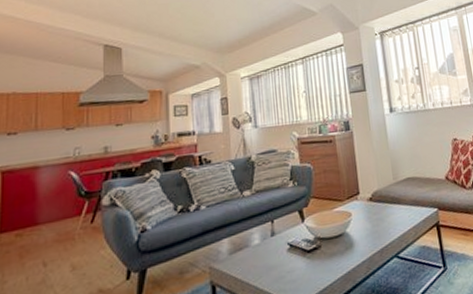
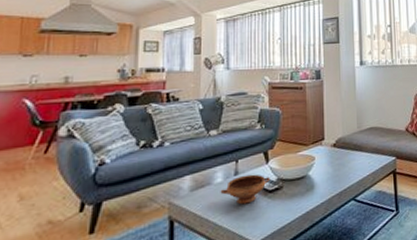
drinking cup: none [258,234,308,267] -> present [220,174,270,205]

